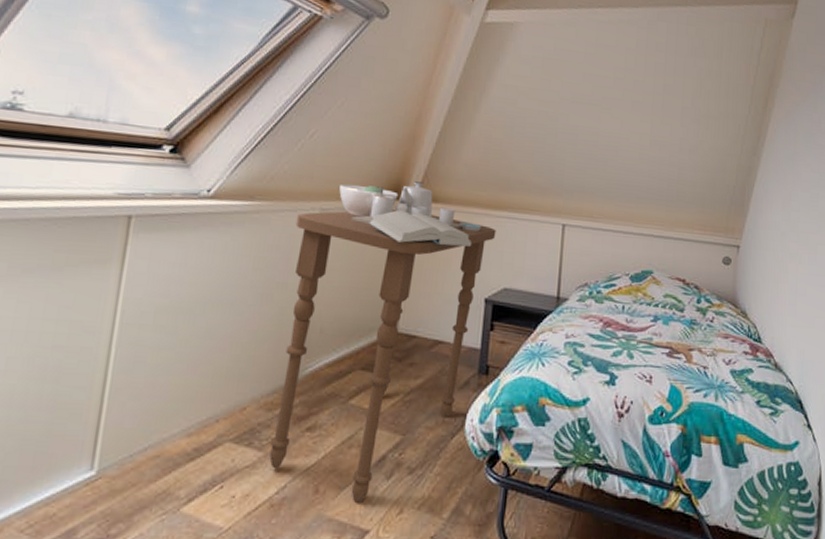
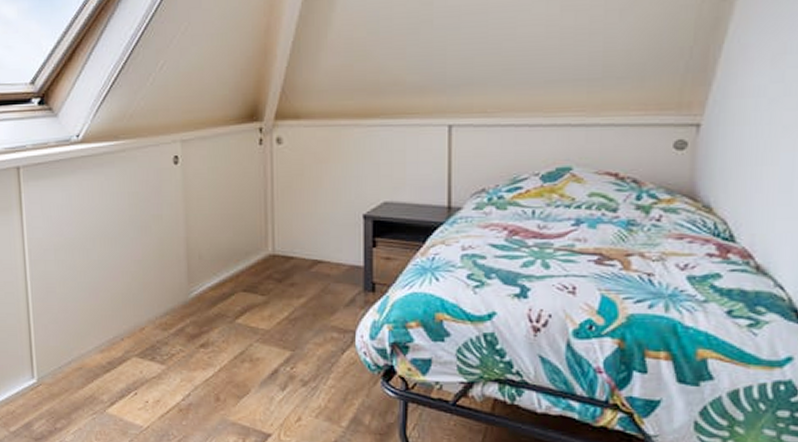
side table: present [269,181,496,504] -> none [160,99,369,411]

